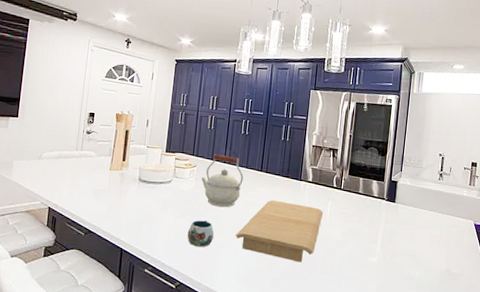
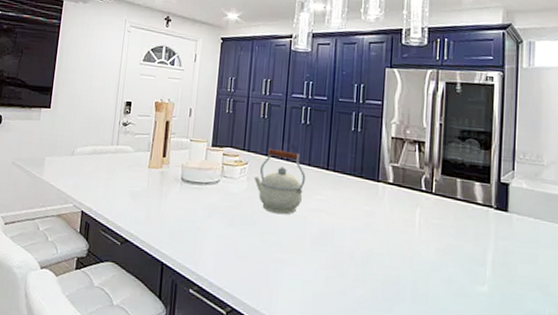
mug: present [187,219,215,248] -> none [239,229,272,265]
cutting board: present [236,200,324,263] -> none [299,206,411,289]

